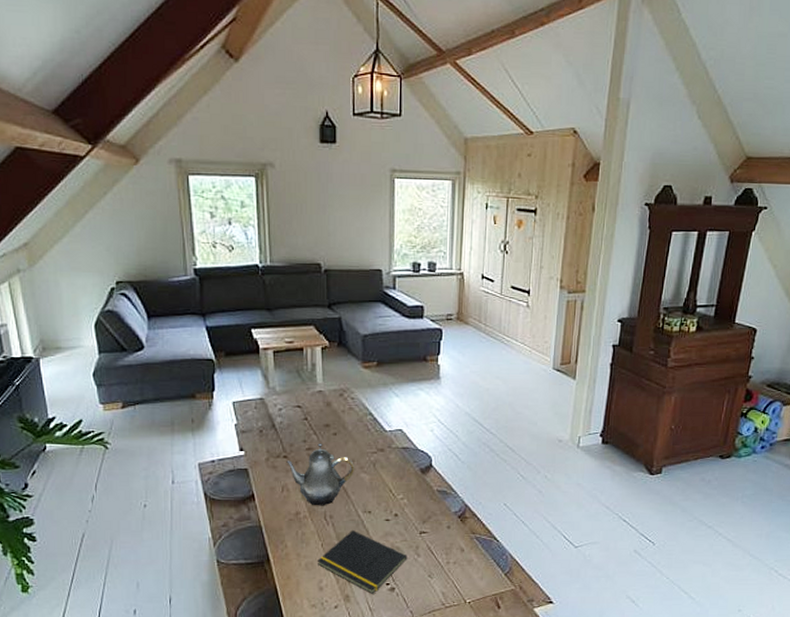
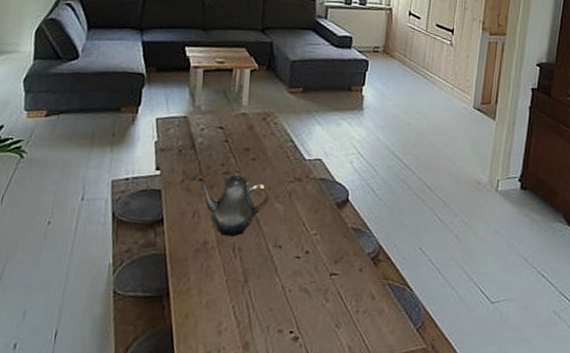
notepad: present [316,529,408,594] -> none [219,265,315,343]

